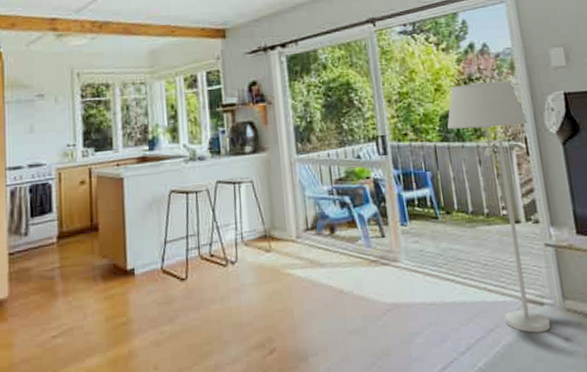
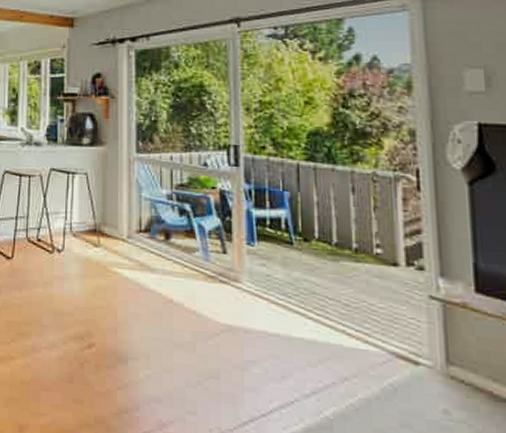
floor lamp: present [447,81,551,333] -> none [316,100,426,396]

